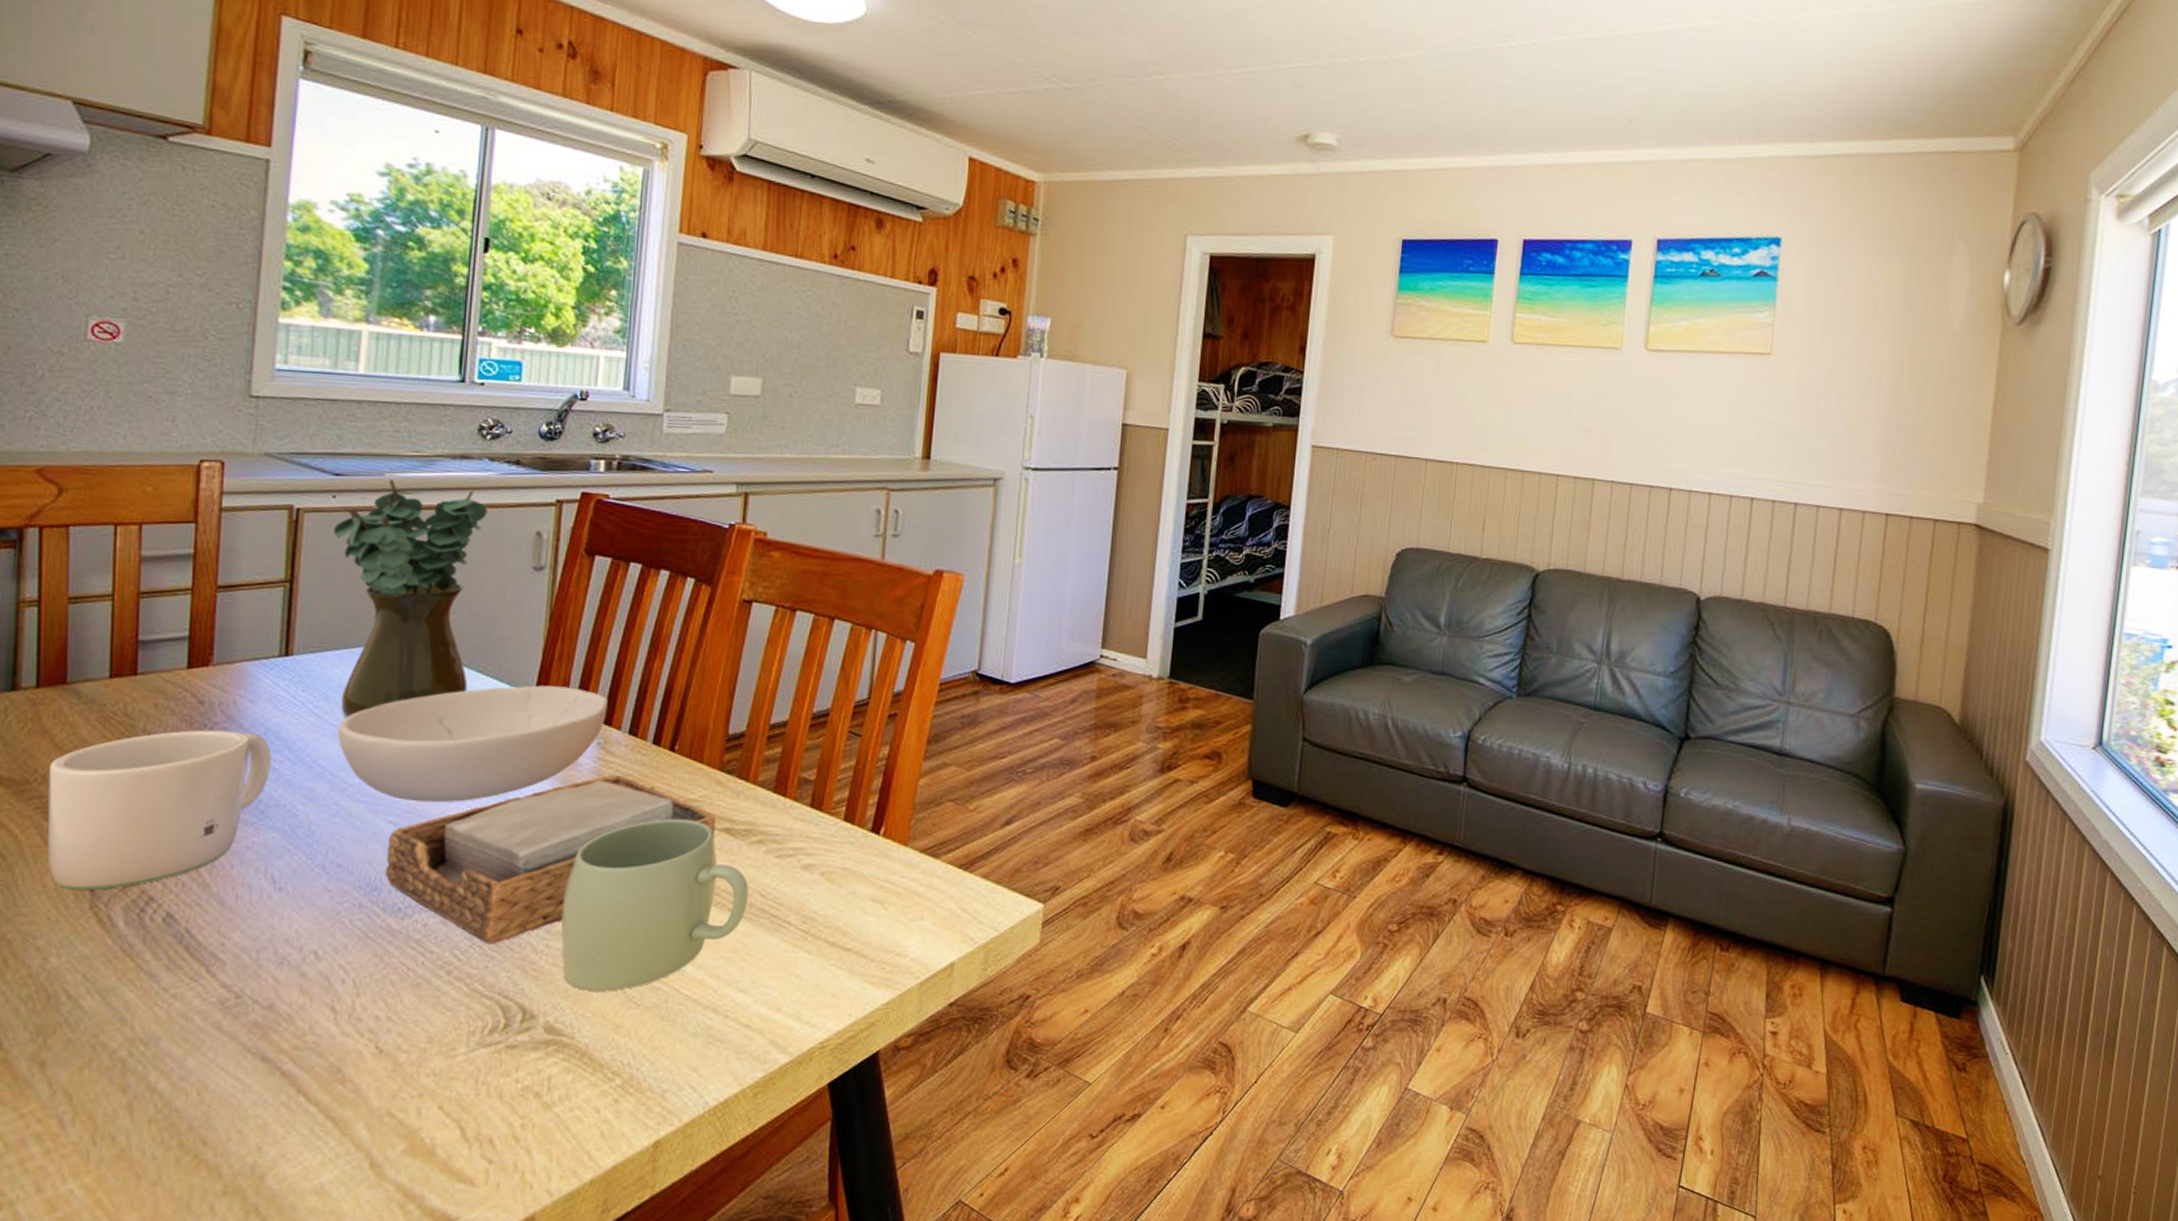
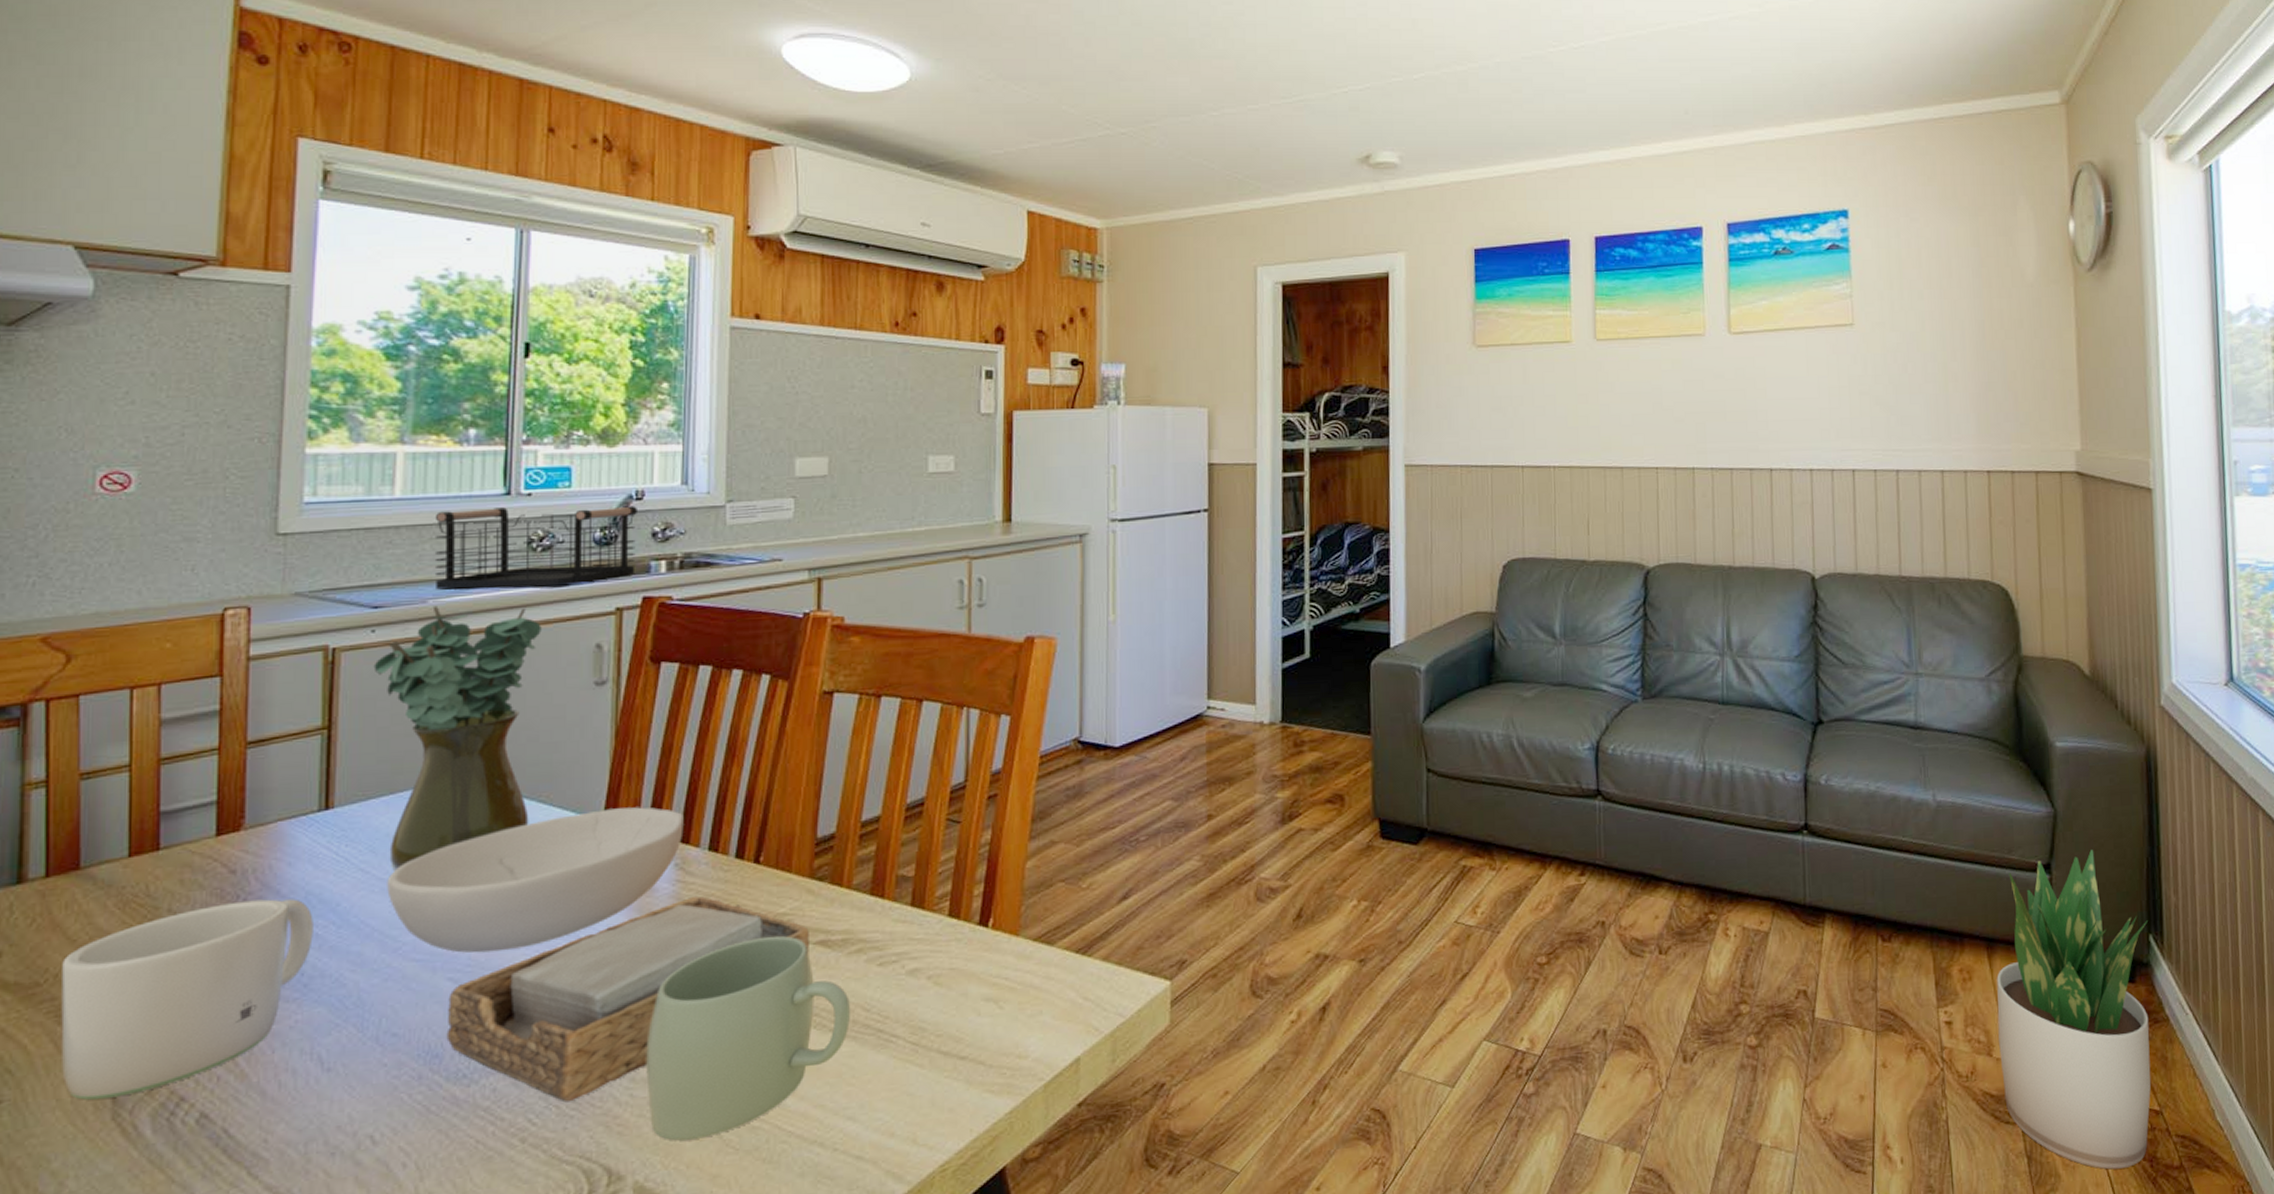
dish rack: none [392,391,582,475] -> present [434,506,639,590]
planter: none [1818,890,1981,1186] -> present [1997,850,2151,1170]

